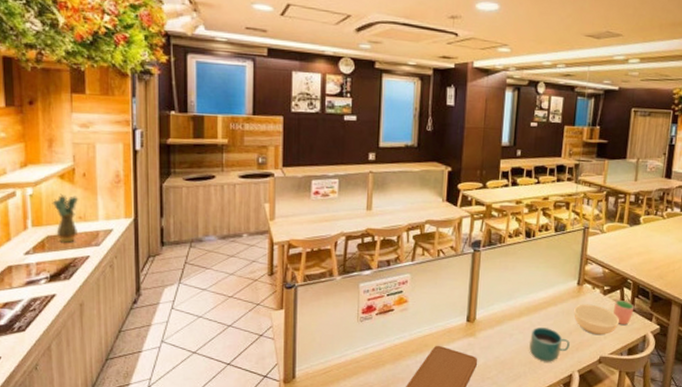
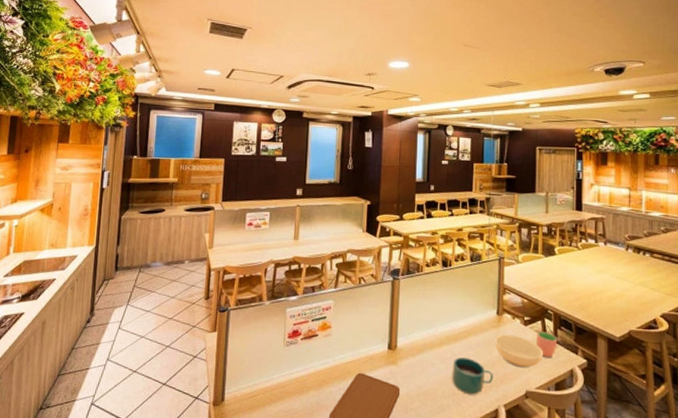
vase: present [52,193,79,243] -> none [31,224,53,267]

